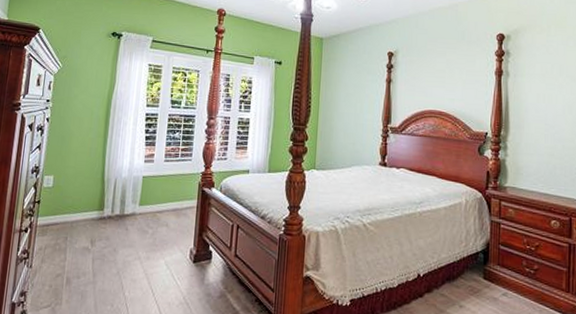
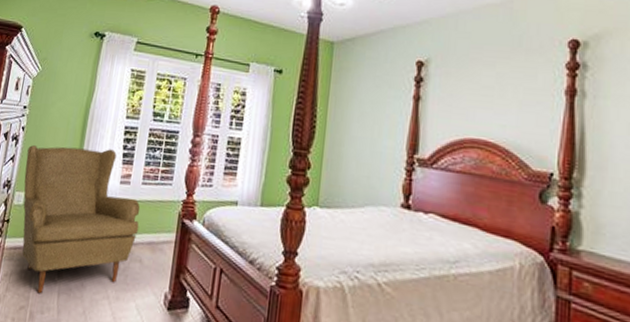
wingback chair: none [52,134,164,262] -> present [22,145,141,294]

